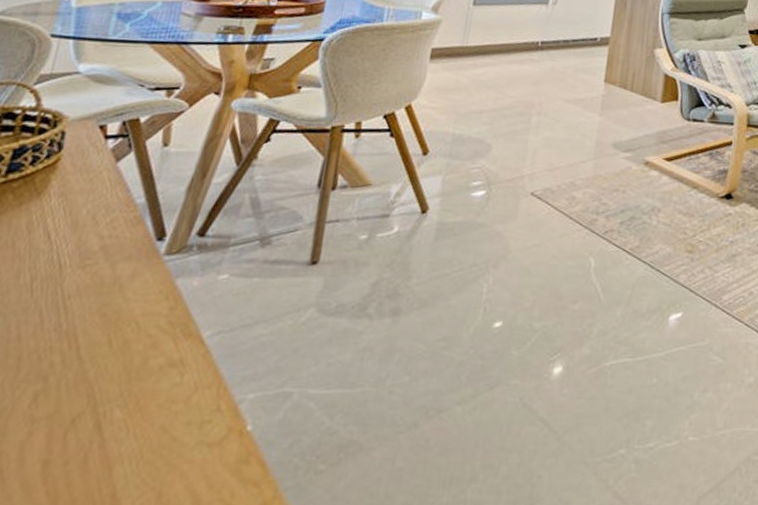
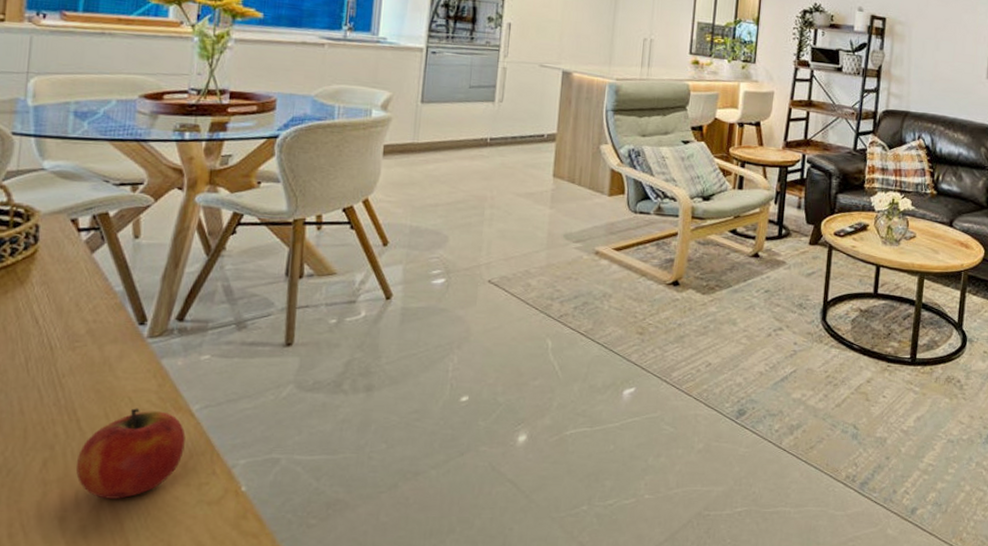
fruit: none [68,334,193,439] -> present [76,408,186,499]

